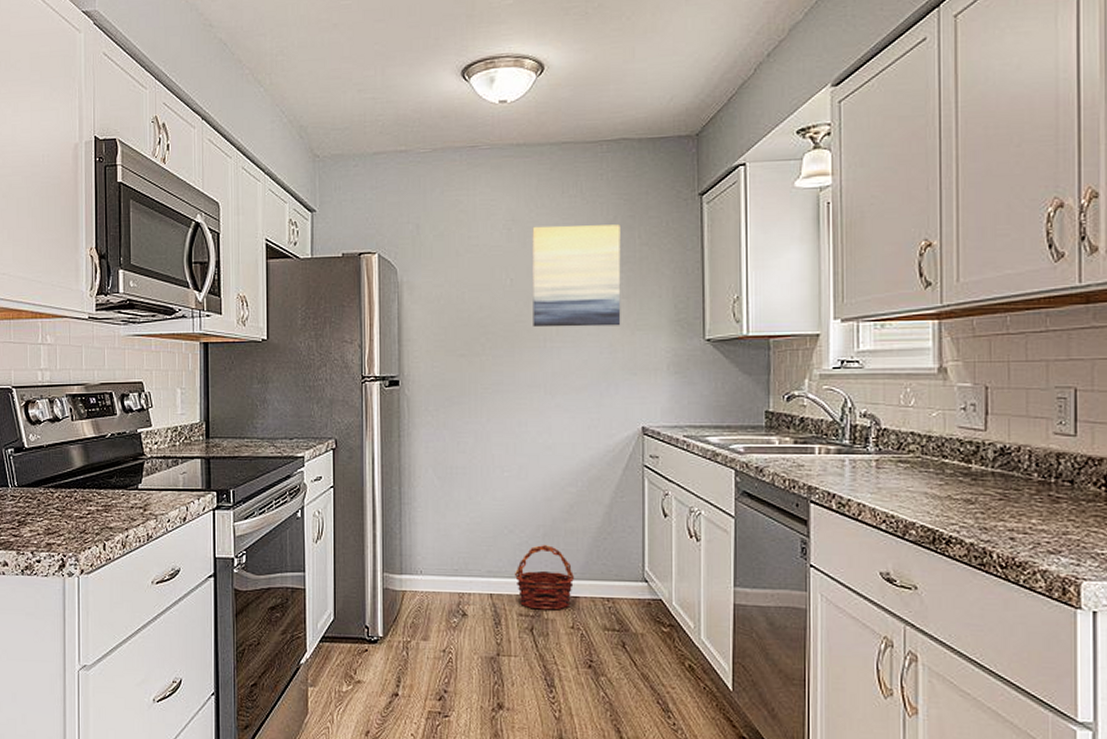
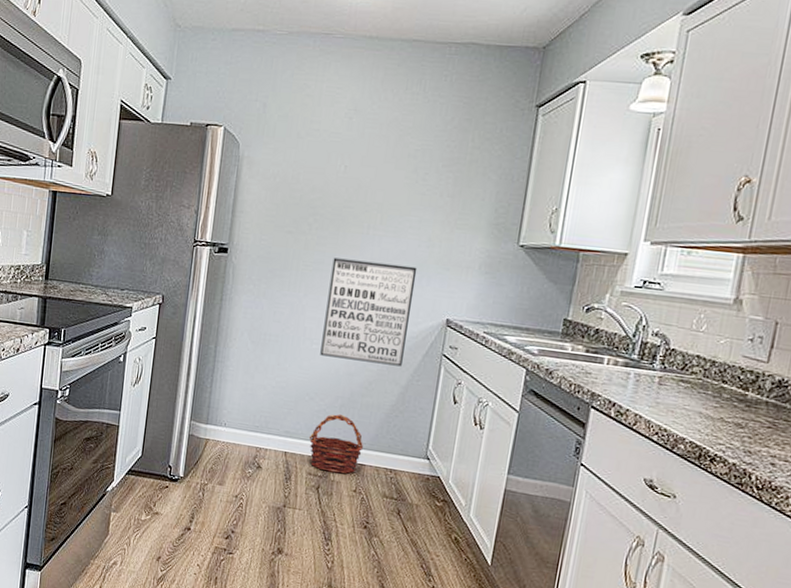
wall art: none [512,376,603,484] -> present [320,257,418,367]
wall art: present [532,224,621,328] -> none [359,118,457,223]

